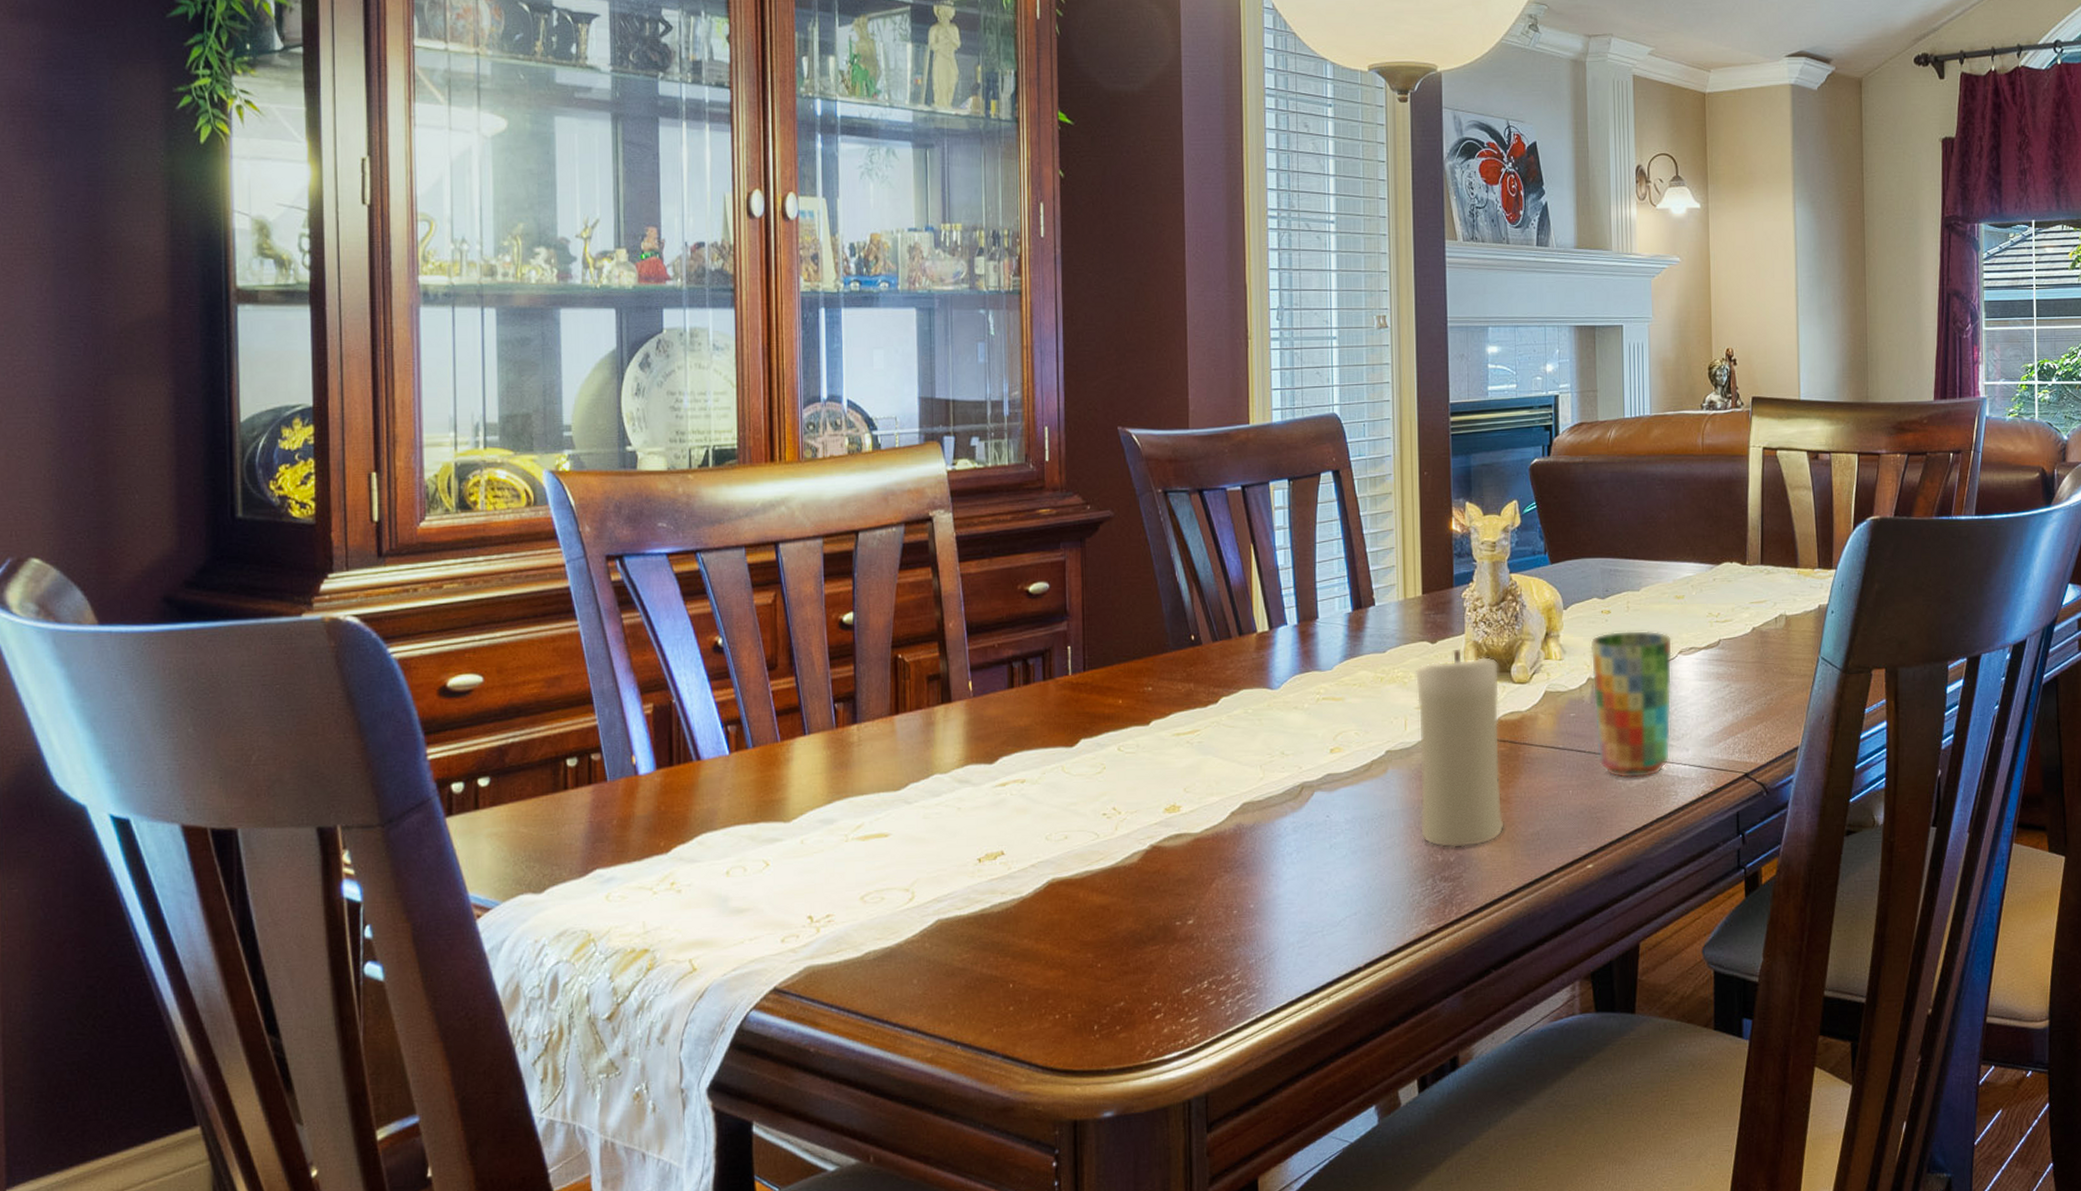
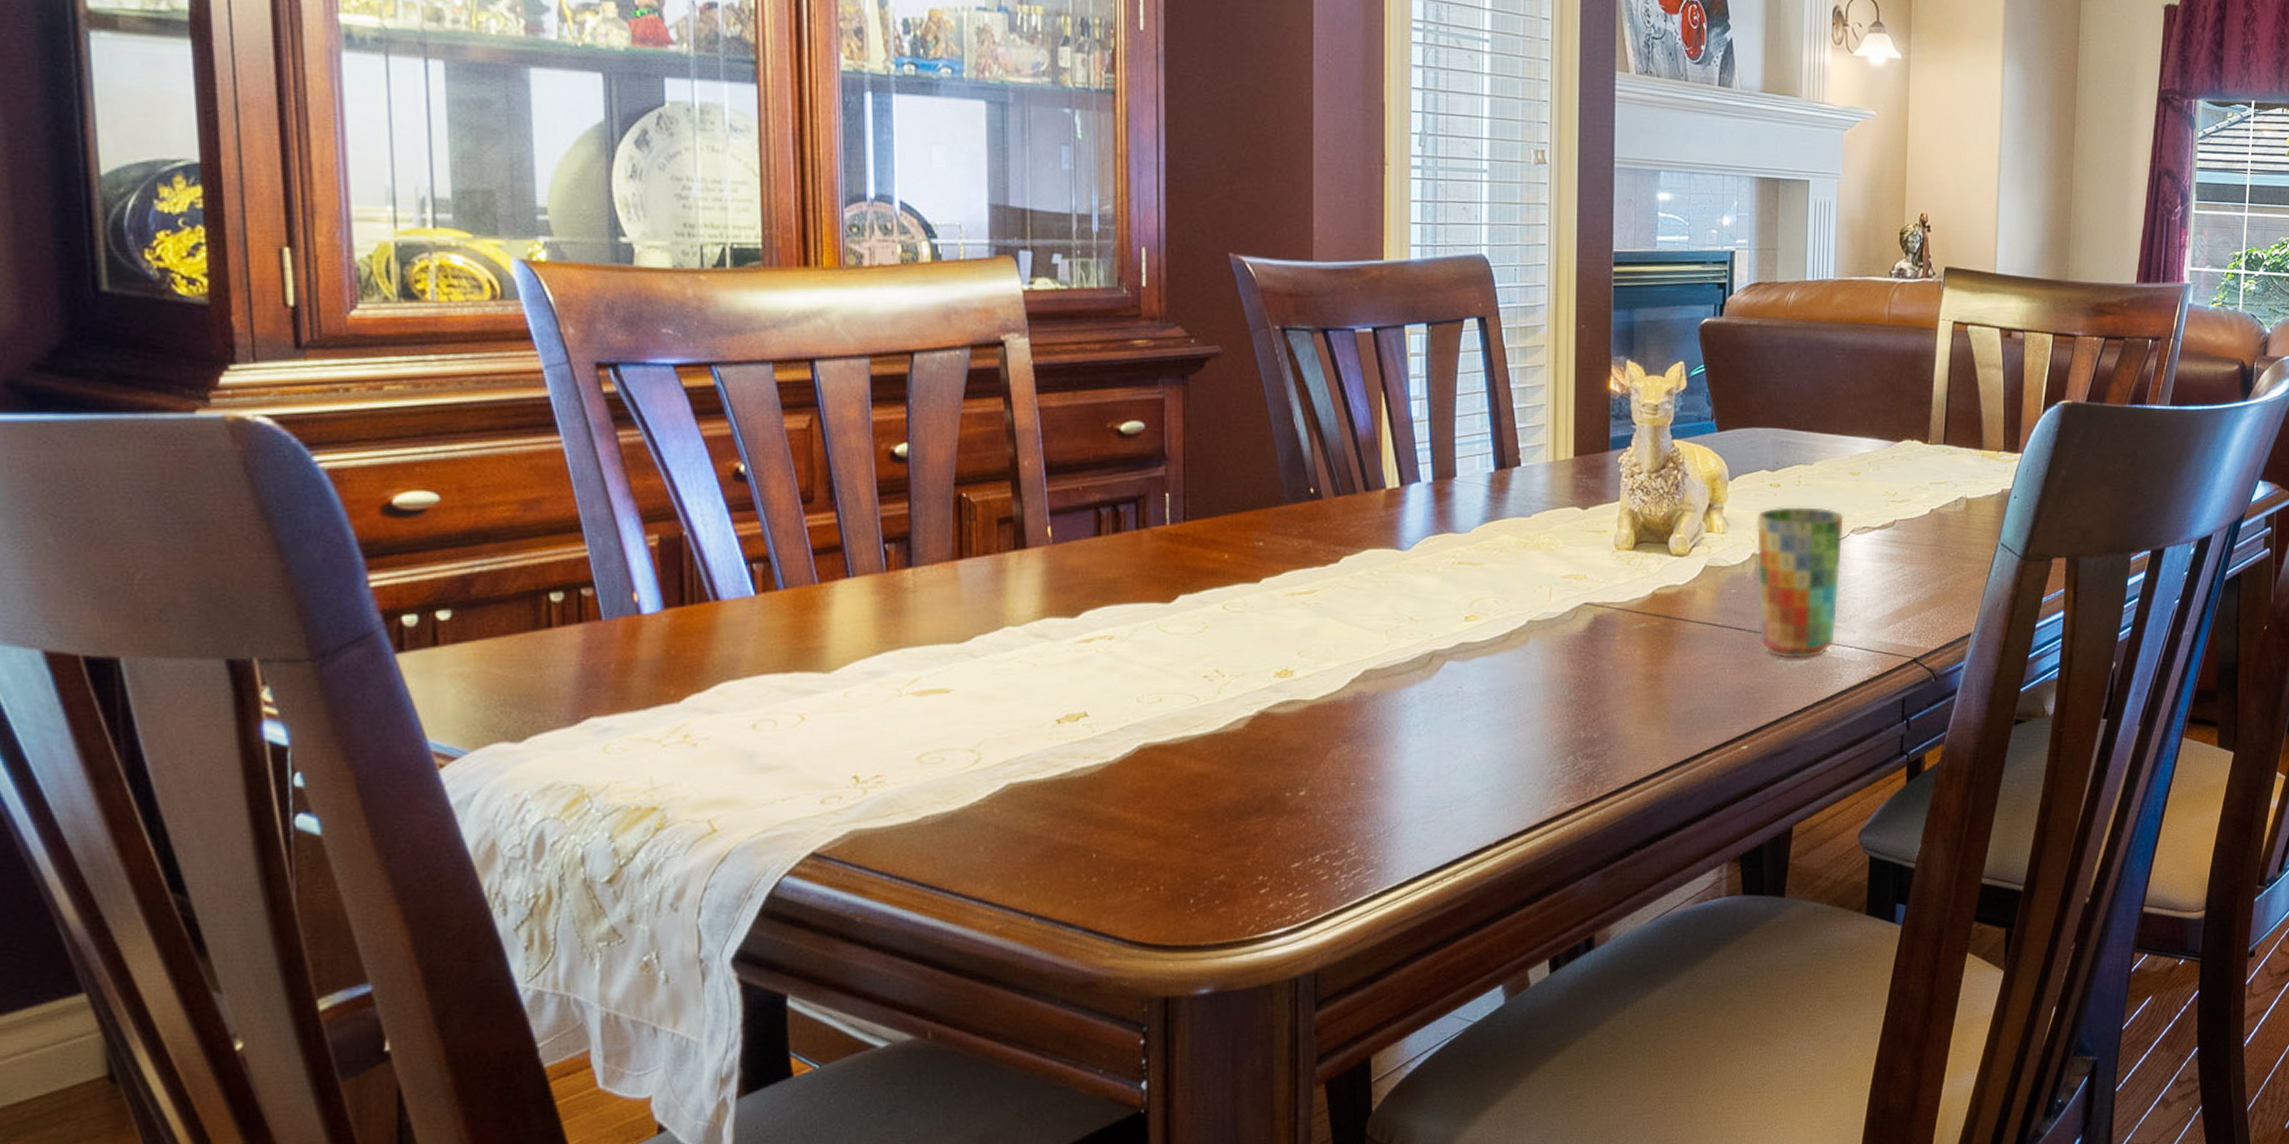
candle: present [1415,647,1504,848] -> none [1561,515,1656,724]

